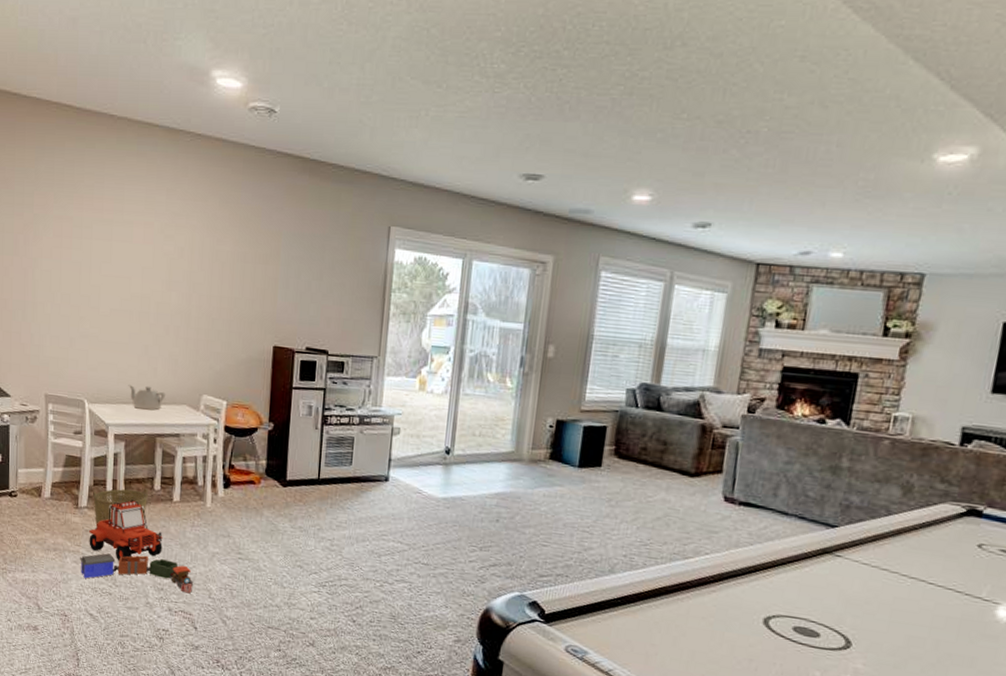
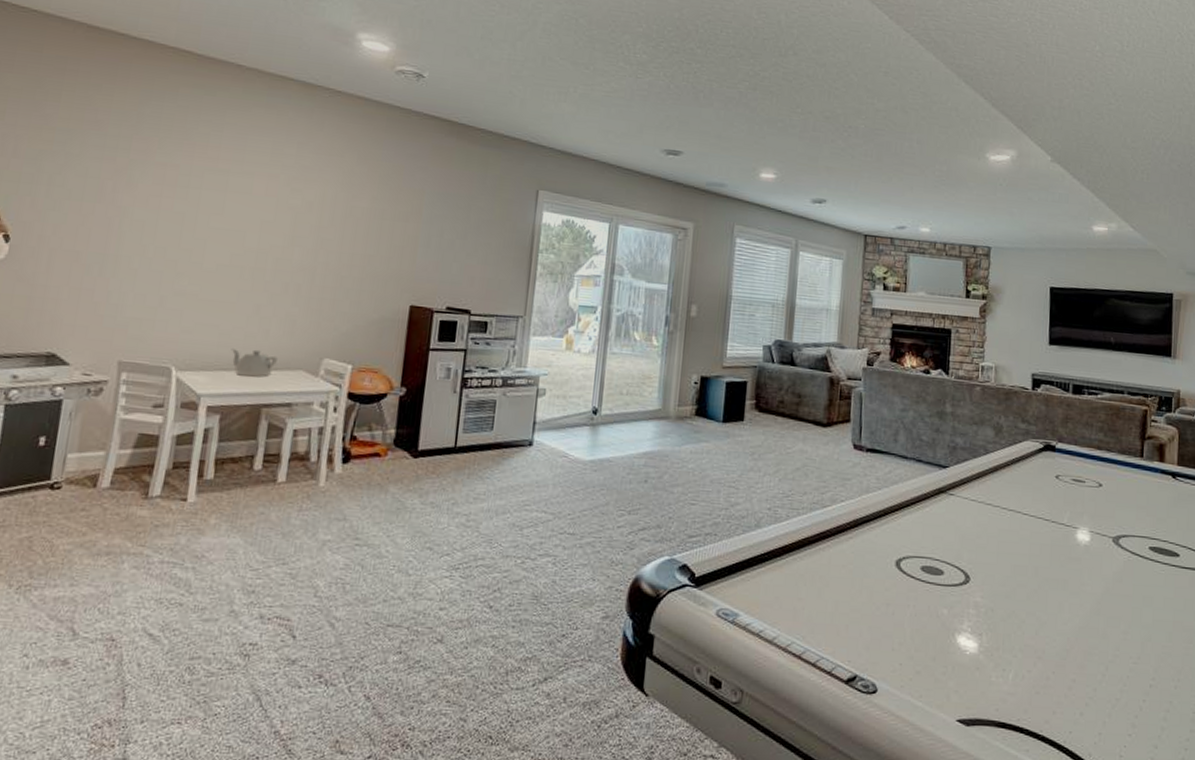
toy train set: present [80,553,194,594] -> none [142,551,296,594]
toy truck: present [89,499,163,562] -> none [158,483,260,562]
basket: present [93,488,148,527] -> none [169,469,245,520]

